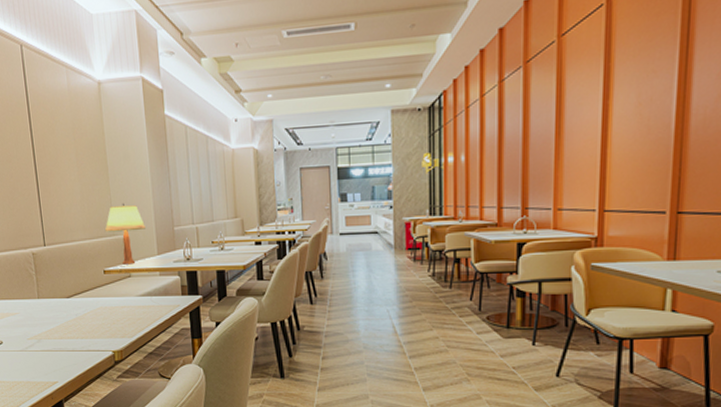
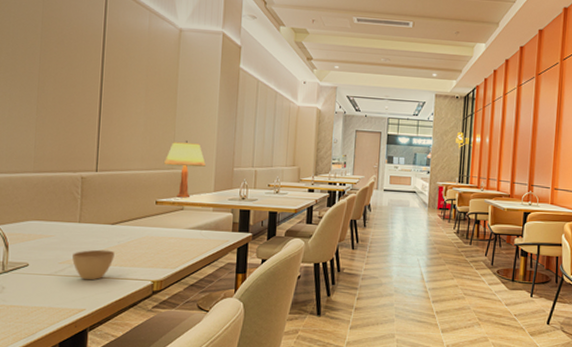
cup: none [38,323,75,354] -> present [72,249,115,280]

